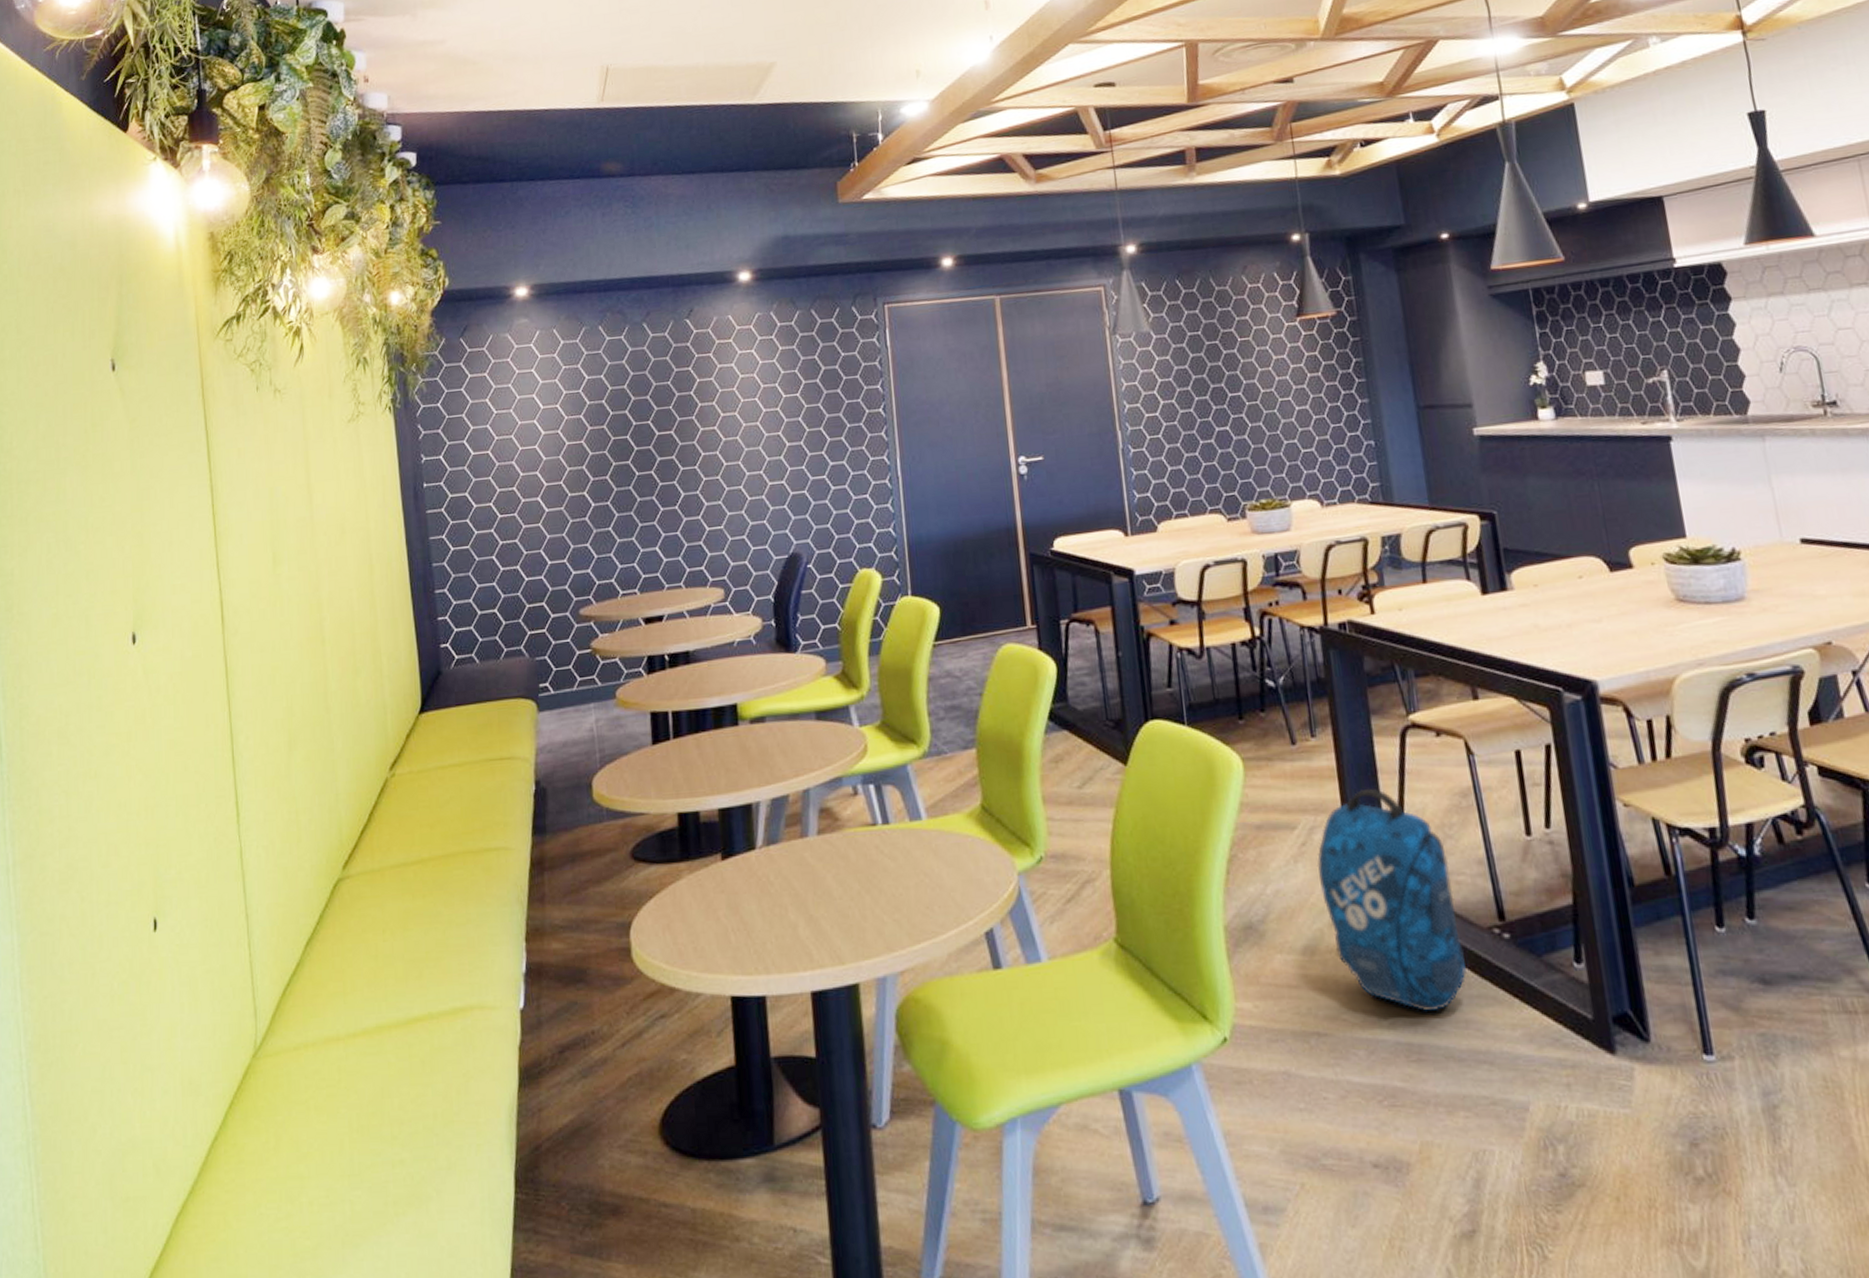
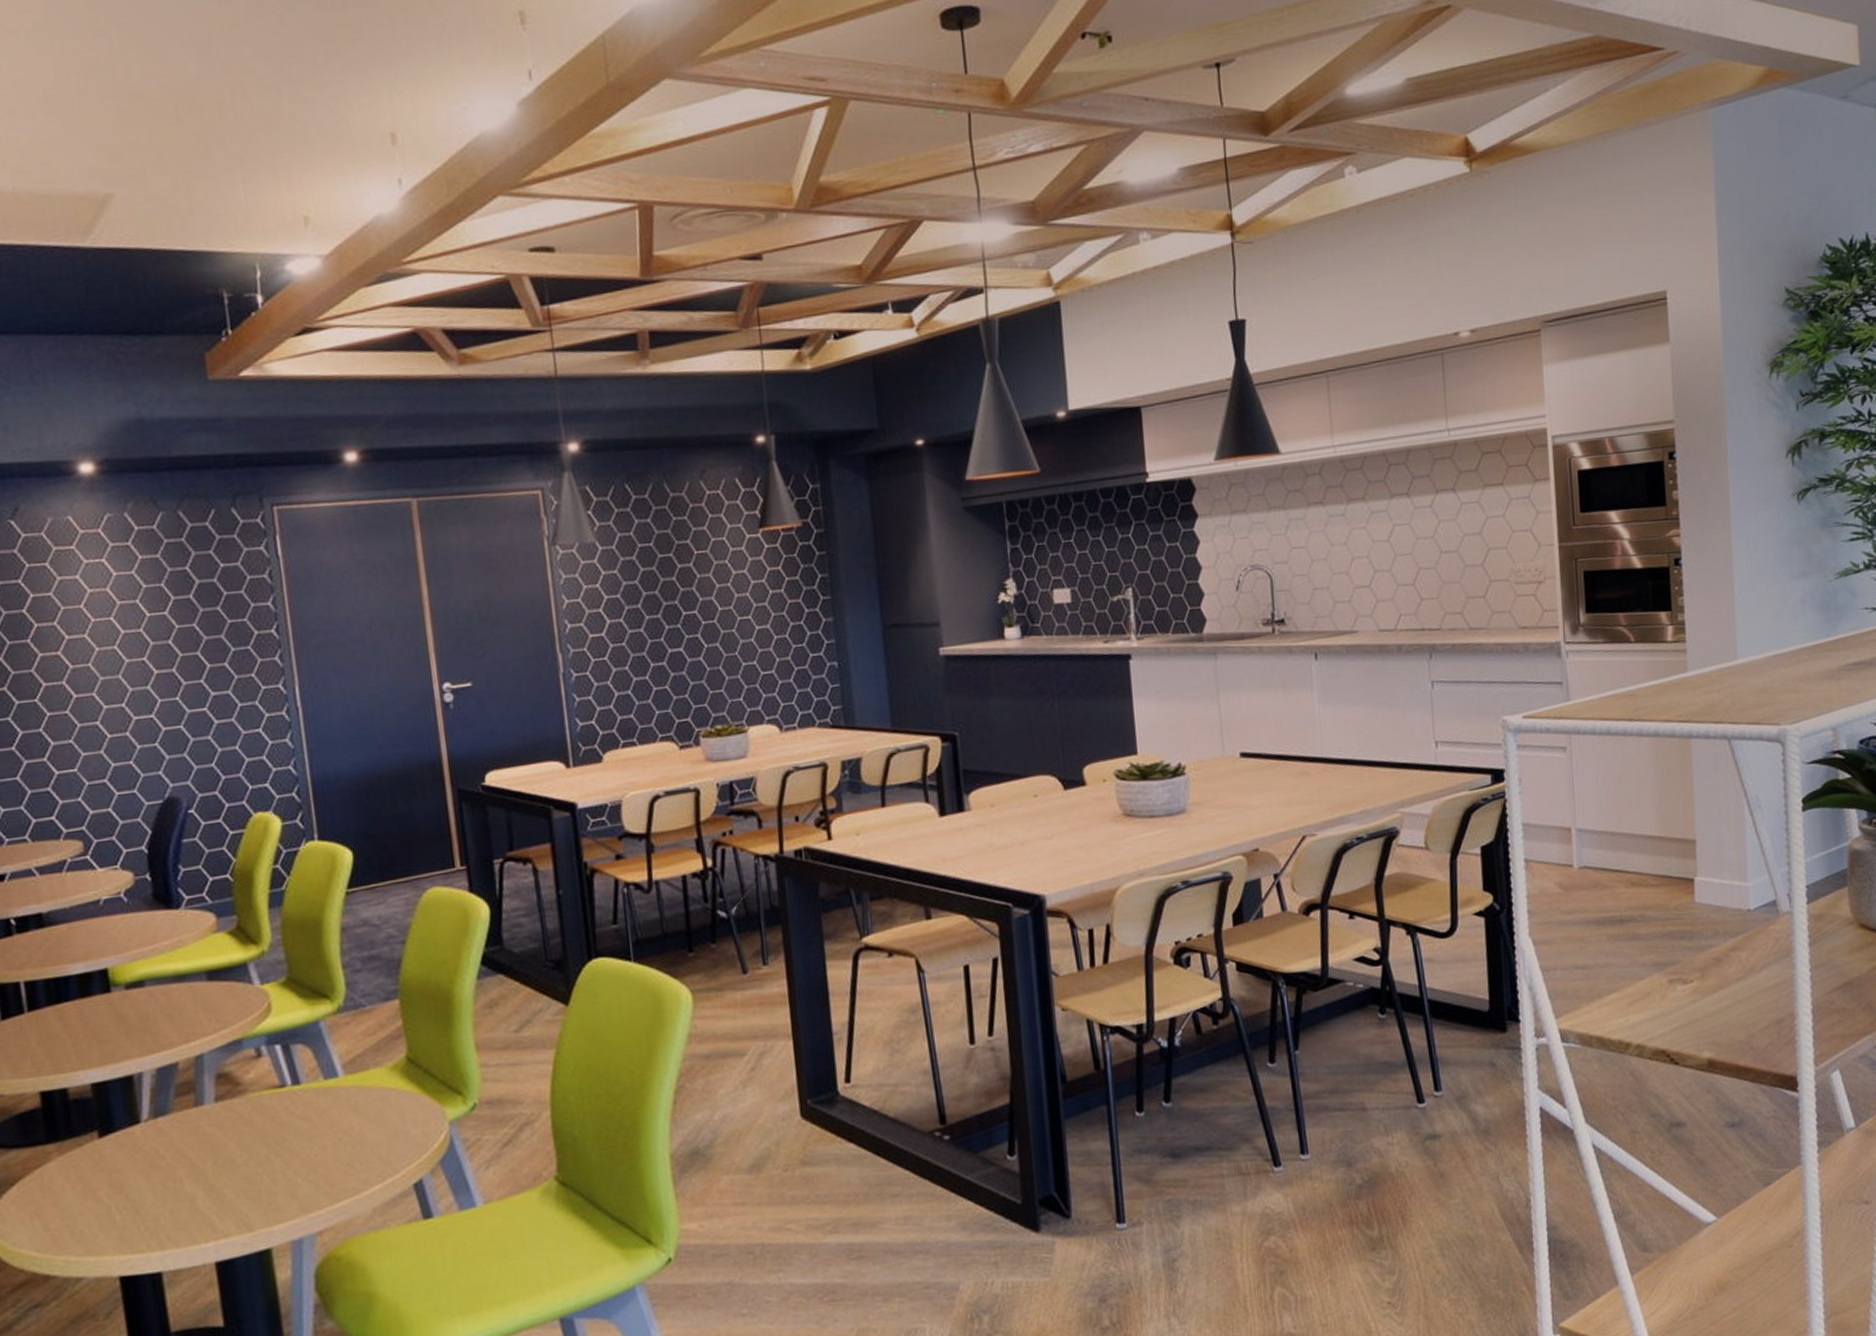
backpack: present [1317,789,1467,1011] -> none [765,1011,907,1213]

